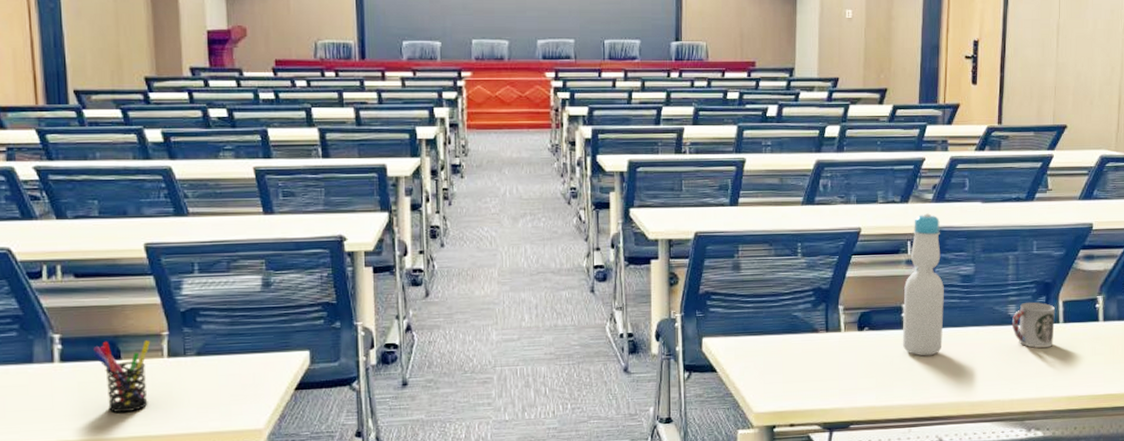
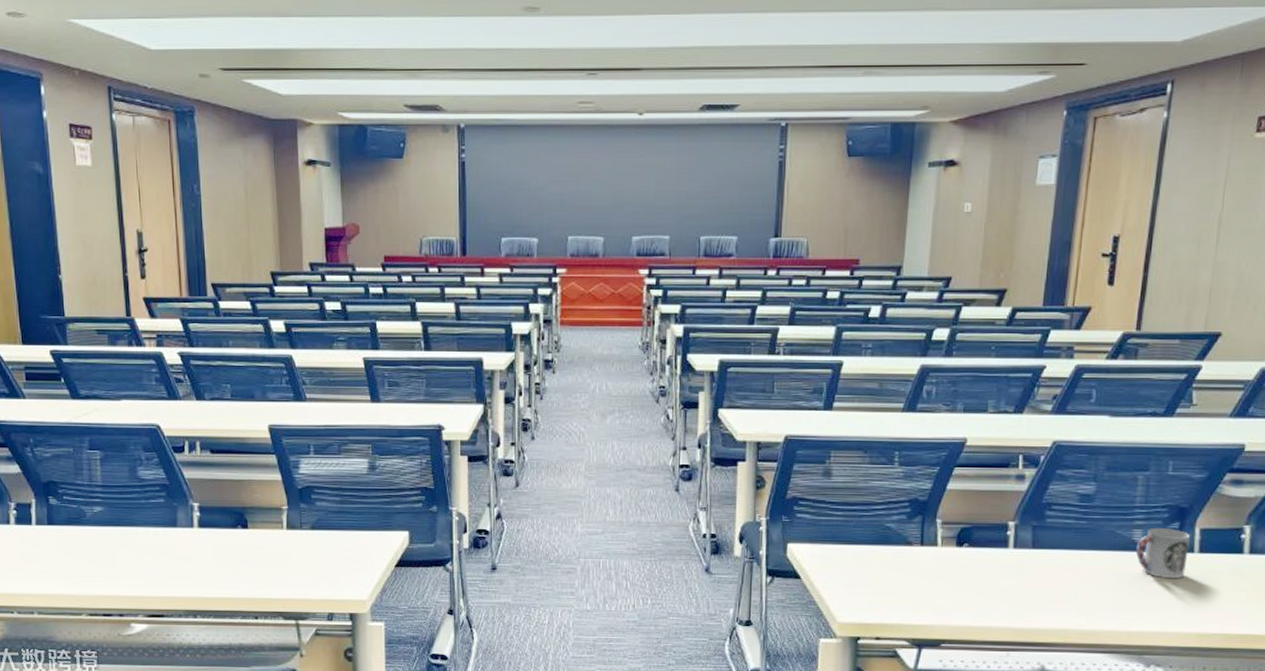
pen holder: present [93,340,151,413] -> none [225,511,273,577]
bottle: present [902,213,944,356] -> none [1005,426,1059,578]

